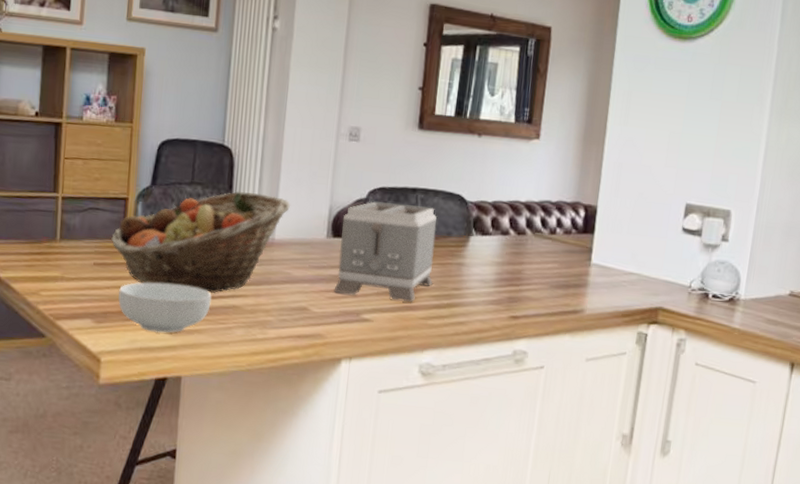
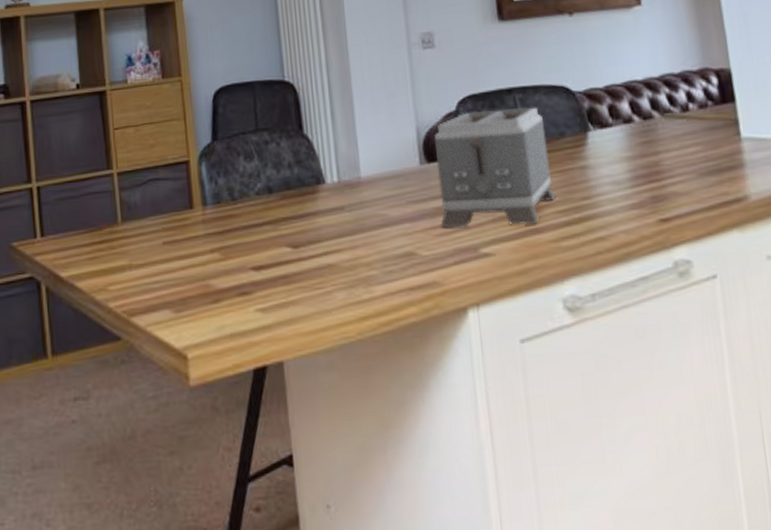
fruit basket: present [111,191,290,294] -> none [178,127,371,257]
cereal bowl: present [118,282,212,333] -> none [195,250,302,313]

